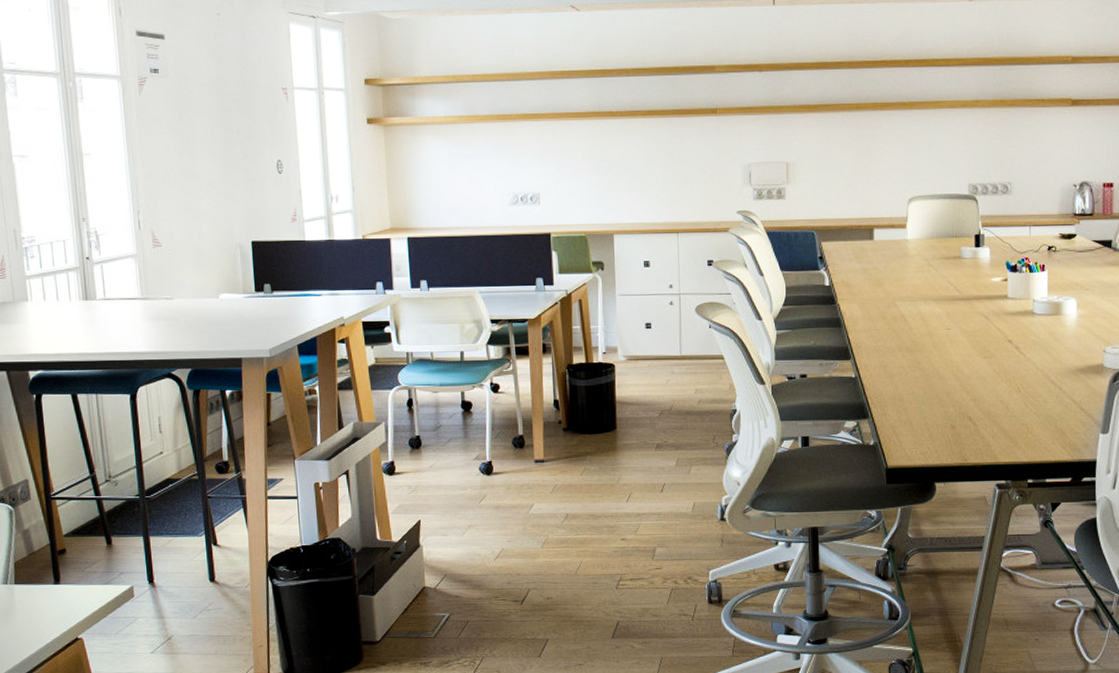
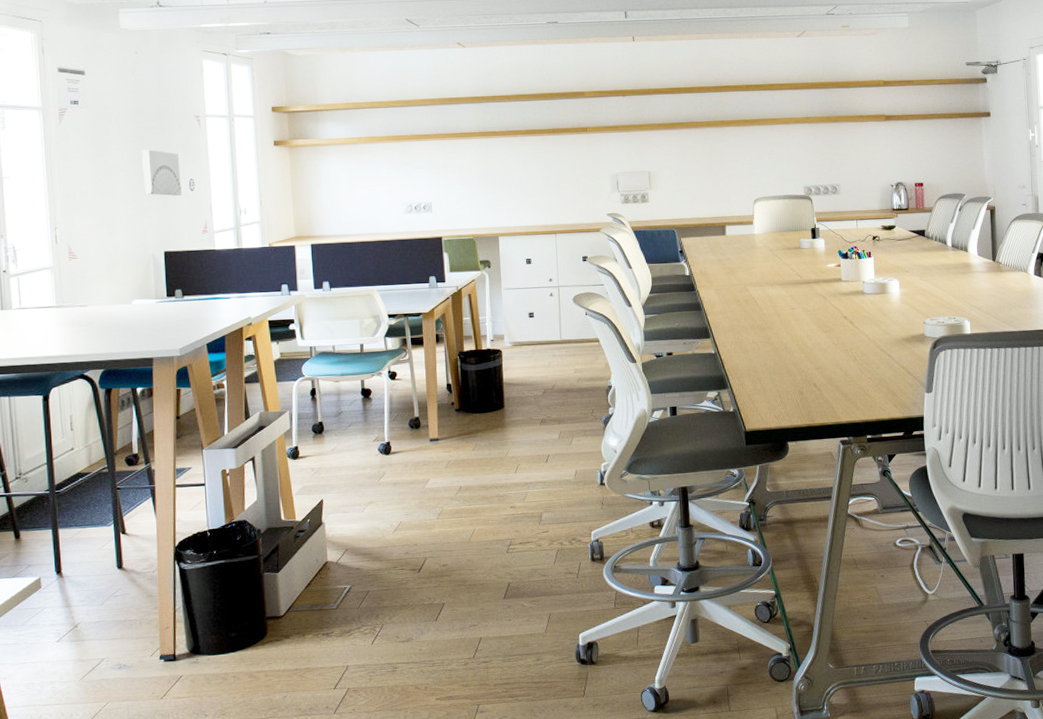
wall art: none [226,126,269,179] -> present [142,149,181,196]

